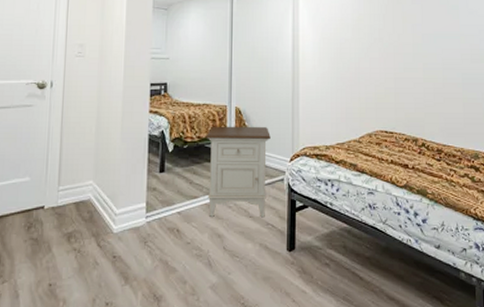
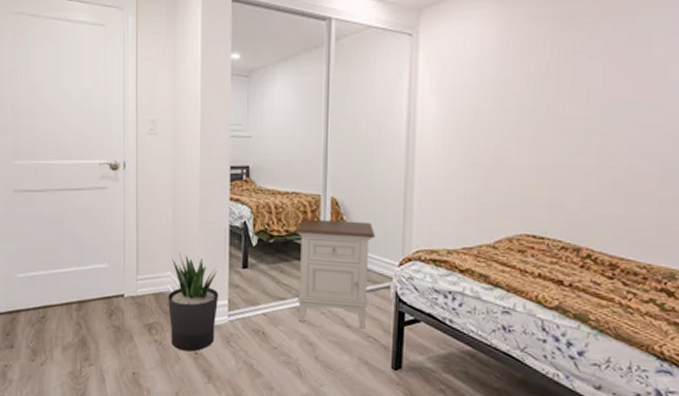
planter: none [88,162,138,256] -> present [168,253,219,352]

